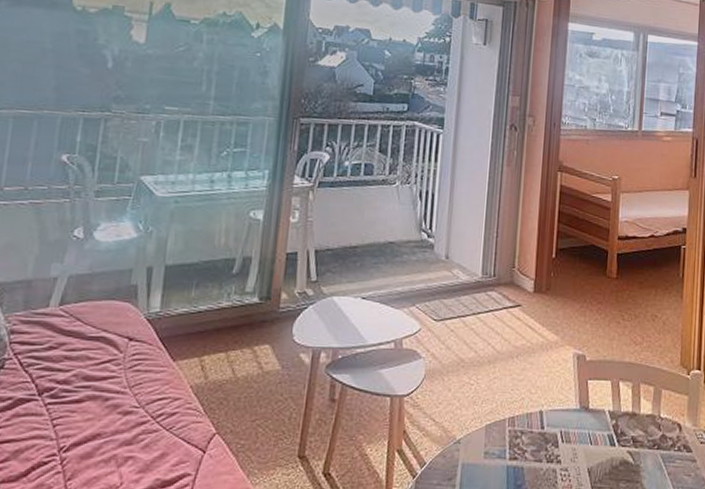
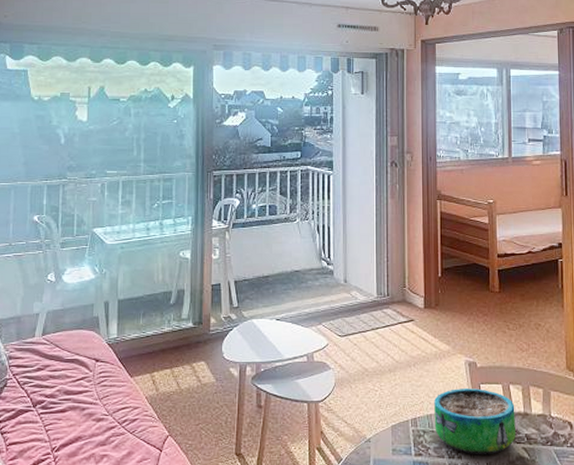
decorative bowl: none [534,384,623,460] -> present [434,388,516,455]

